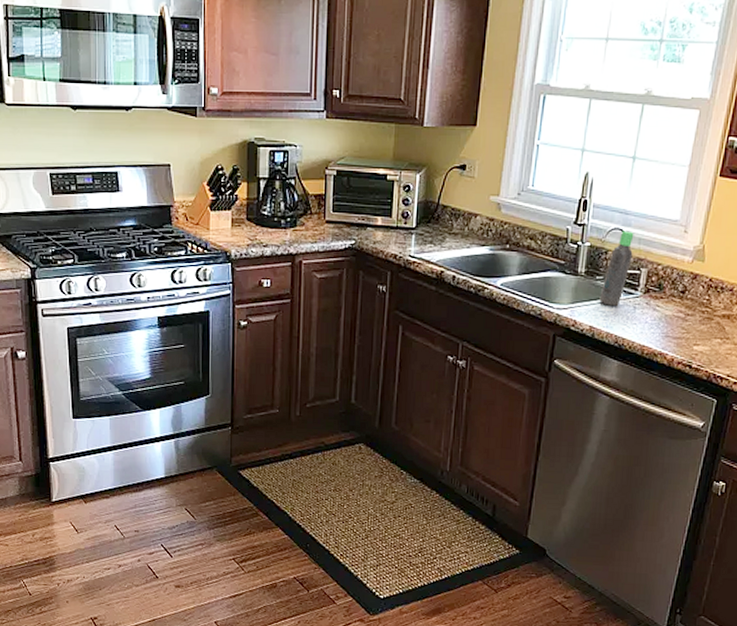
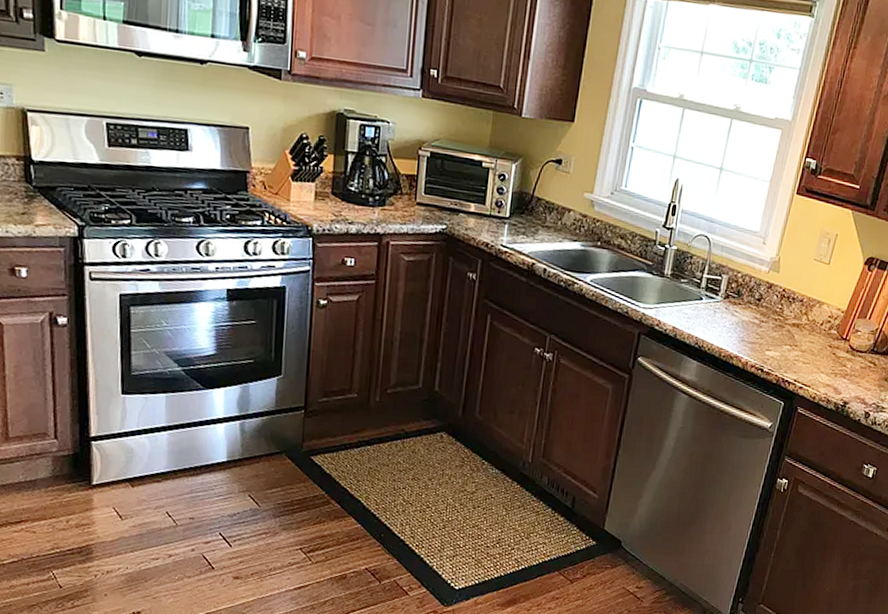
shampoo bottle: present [599,231,634,306] -> none [683,237,718,309]

